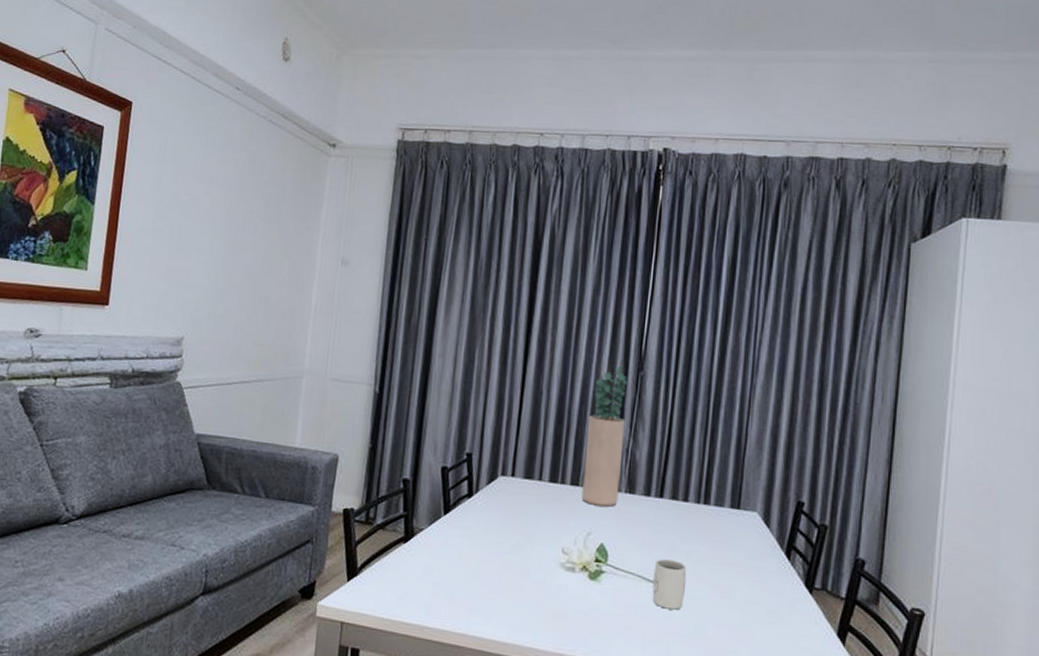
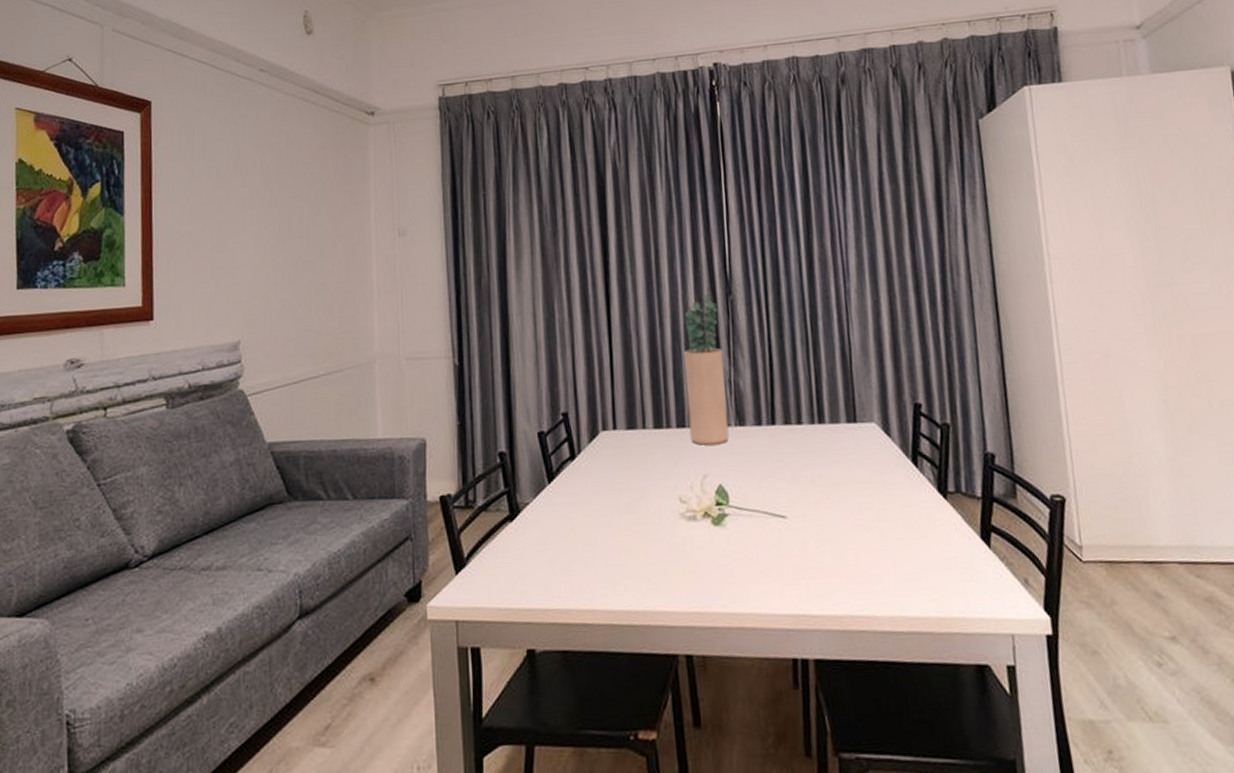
mug: present [652,559,687,610] -> none [779,489,817,543]

